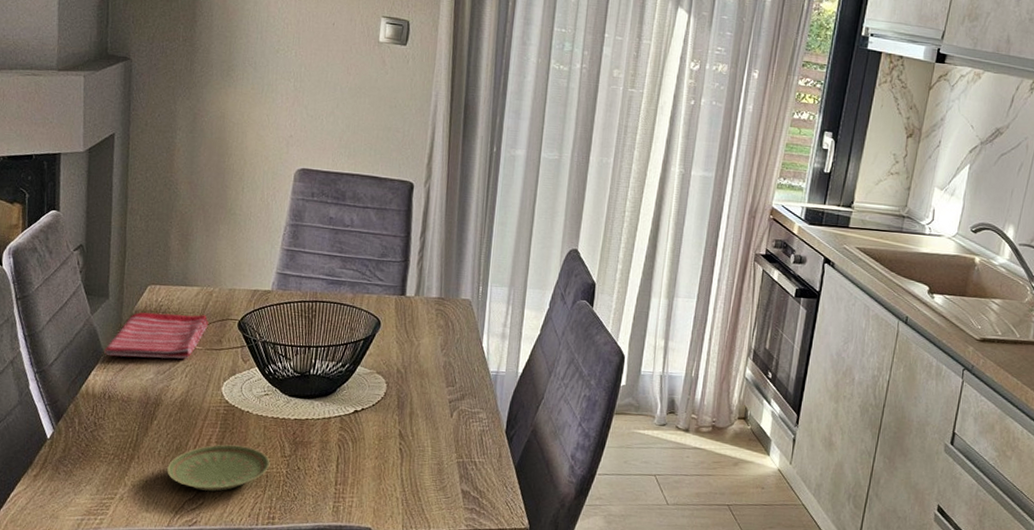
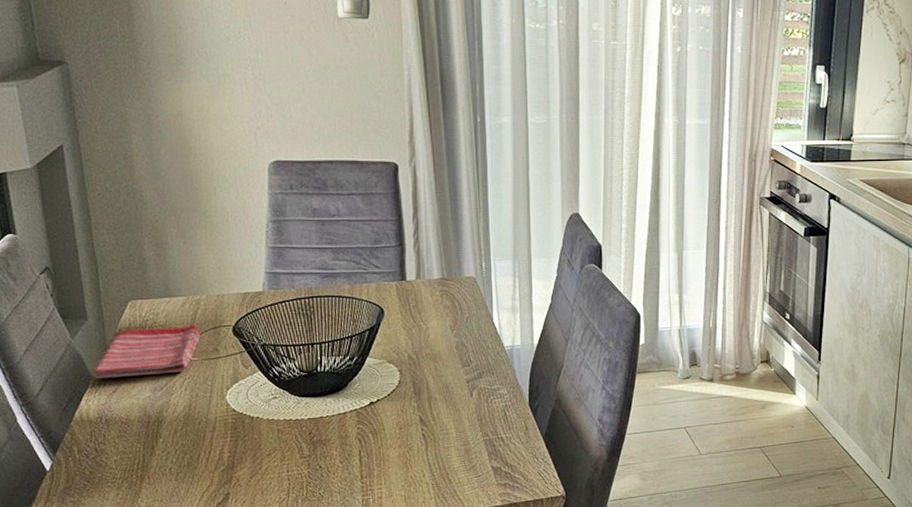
plate: present [167,444,271,492] -> none [181,452,290,502]

